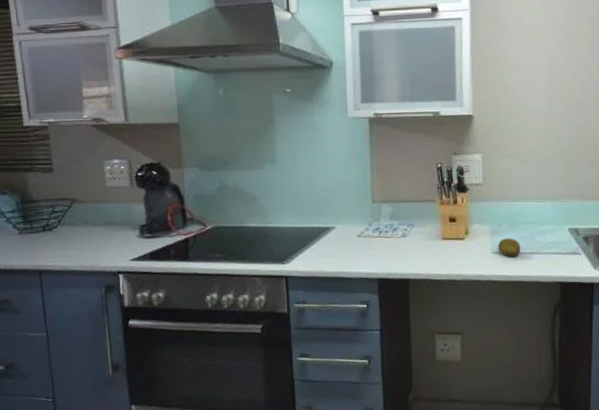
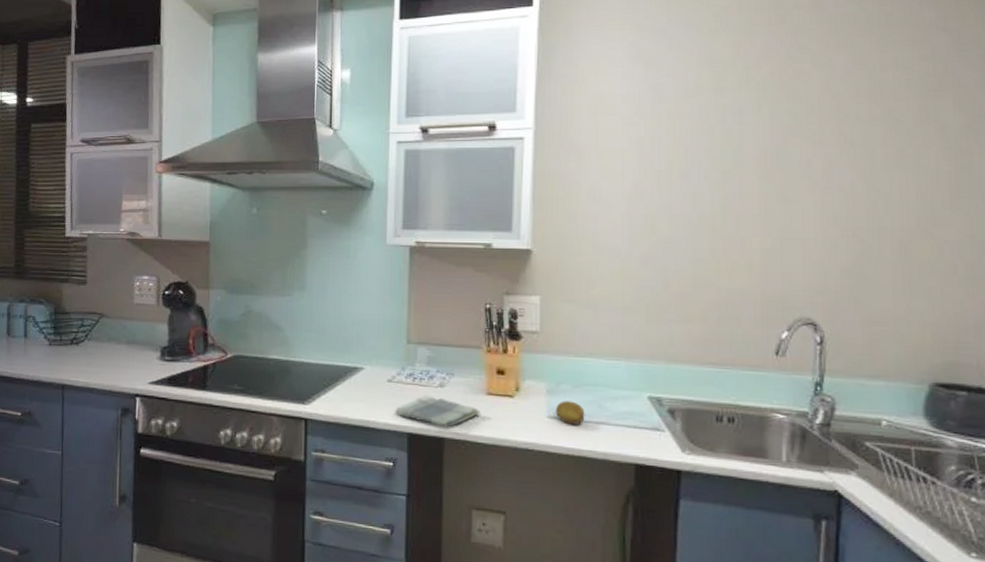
dish towel: none [366,245,437,271] -> present [395,395,480,428]

